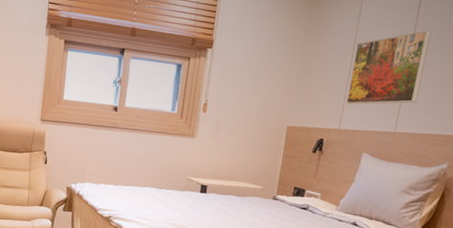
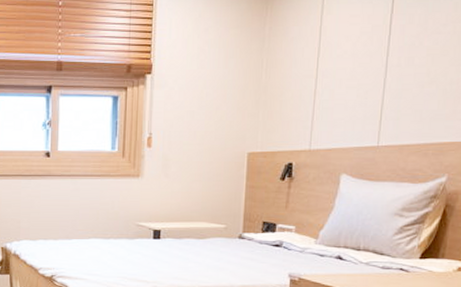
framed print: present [346,30,431,105] -> none [315,23,411,119]

